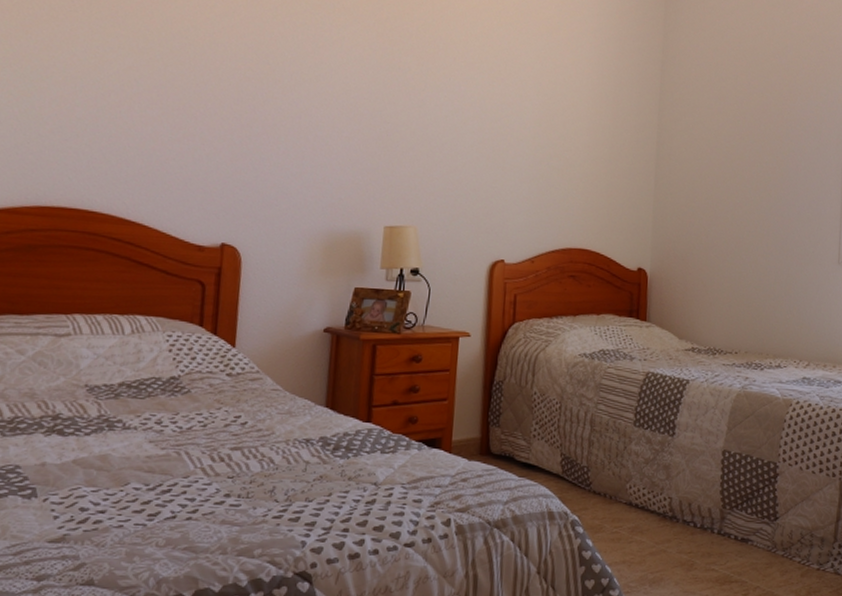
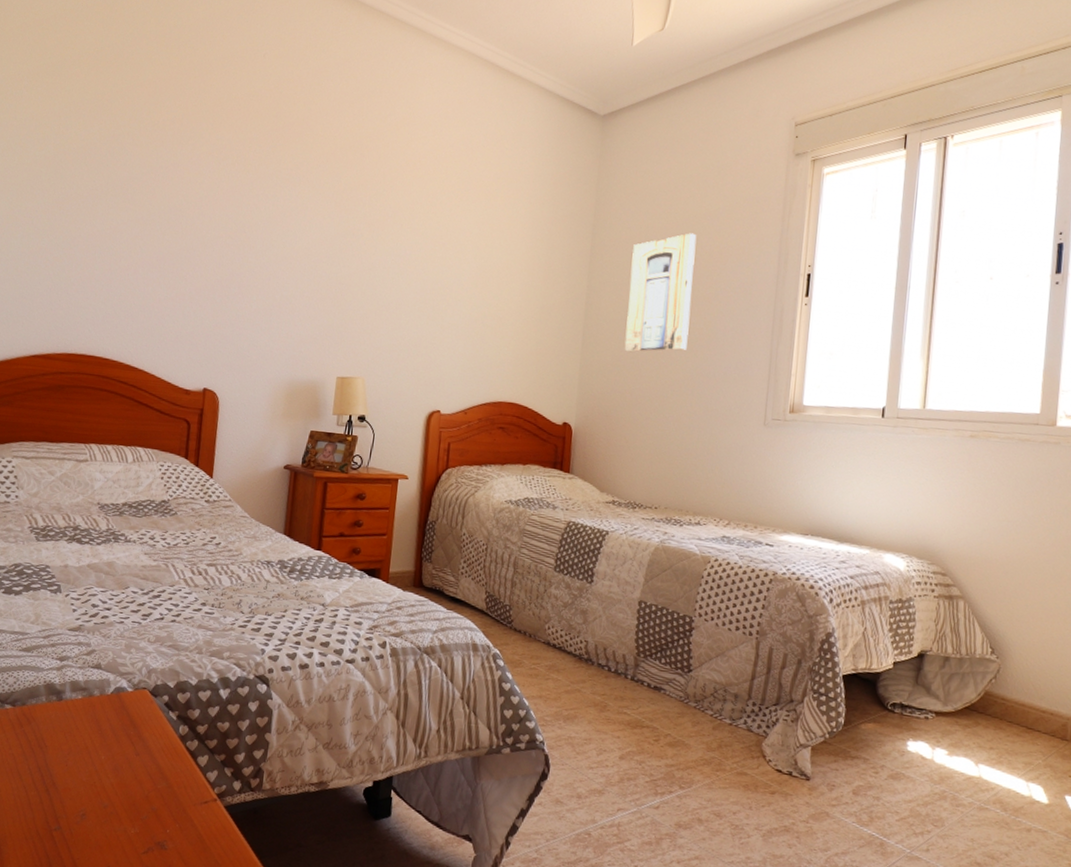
wall art: none [698,71,766,193] -> present [624,233,697,353]

